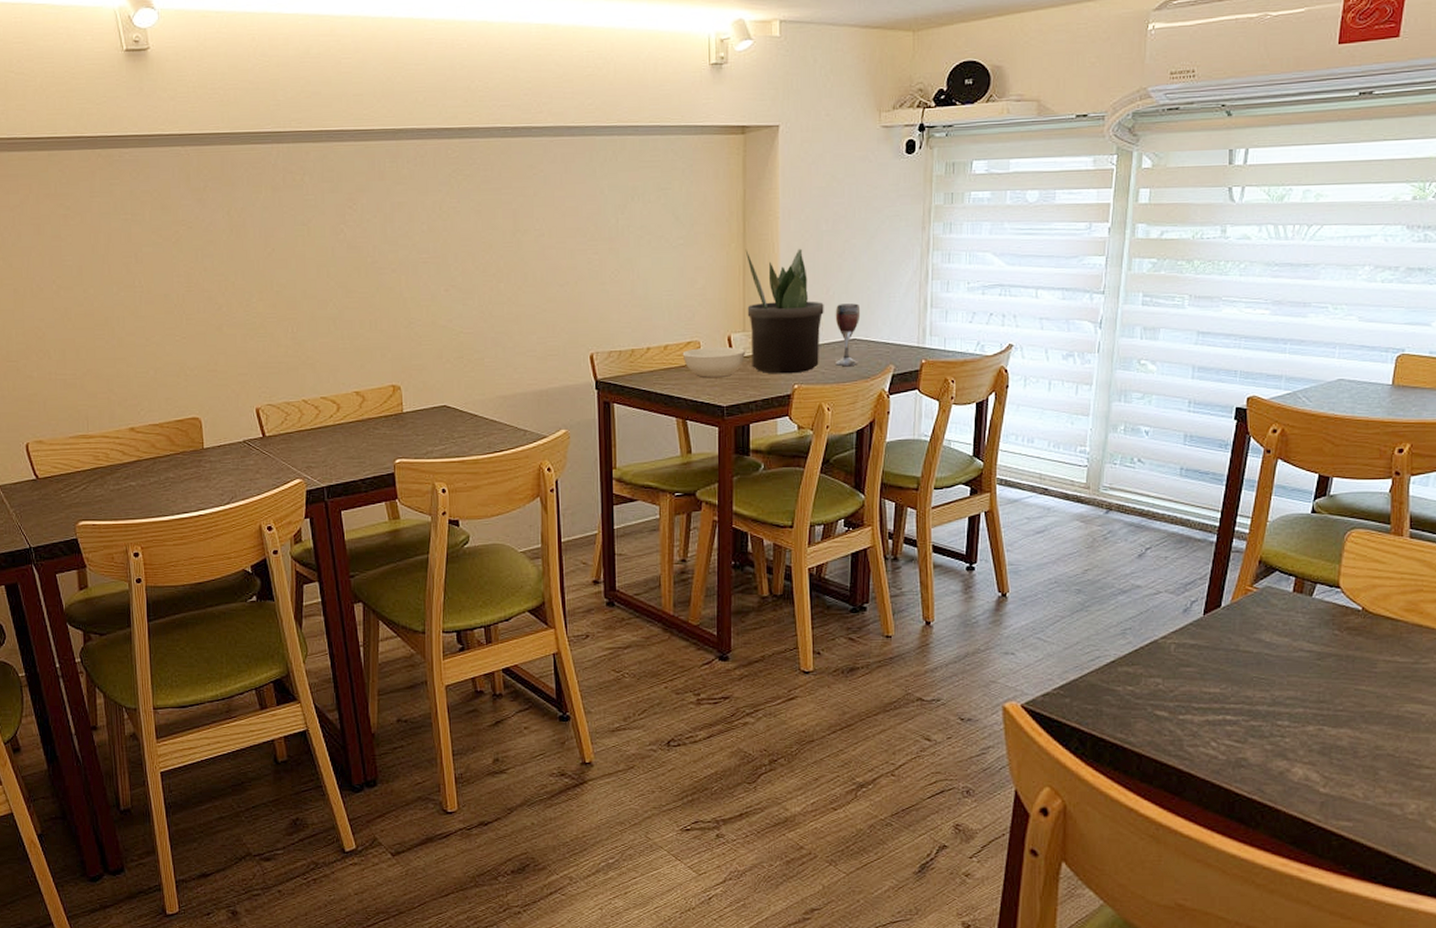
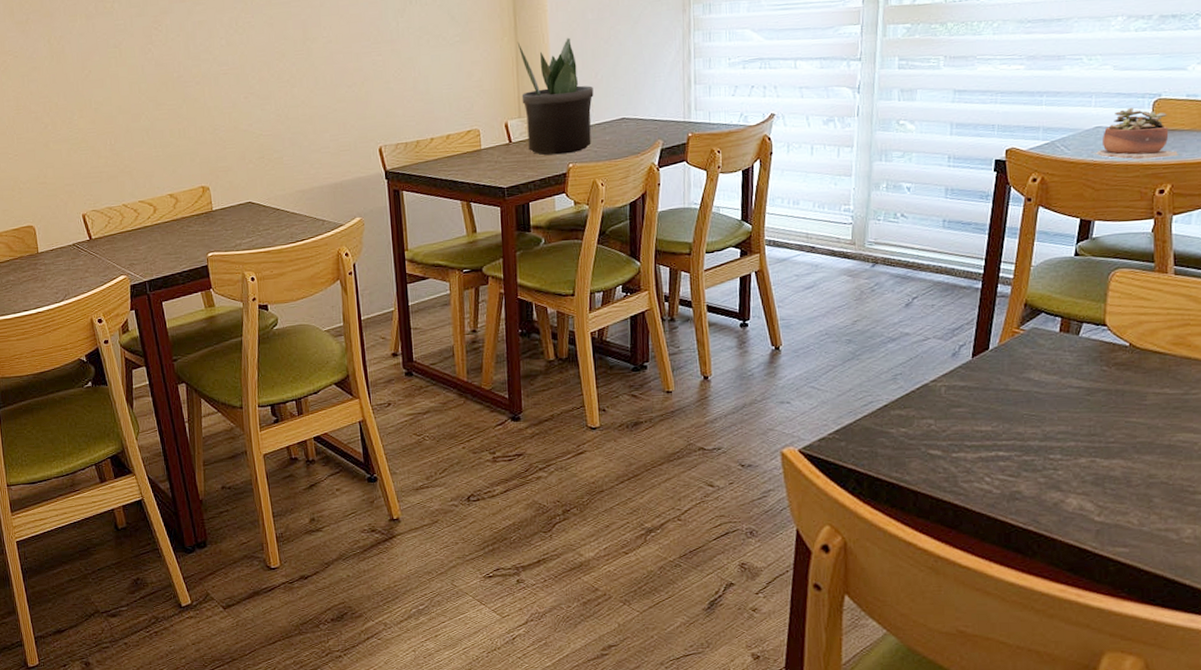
bowl: present [682,347,746,379] -> none [463,132,523,163]
cup: present [834,303,861,366] -> none [604,85,628,144]
succulent plant: none [1332,361,1419,416] -> present [1090,107,1178,160]

